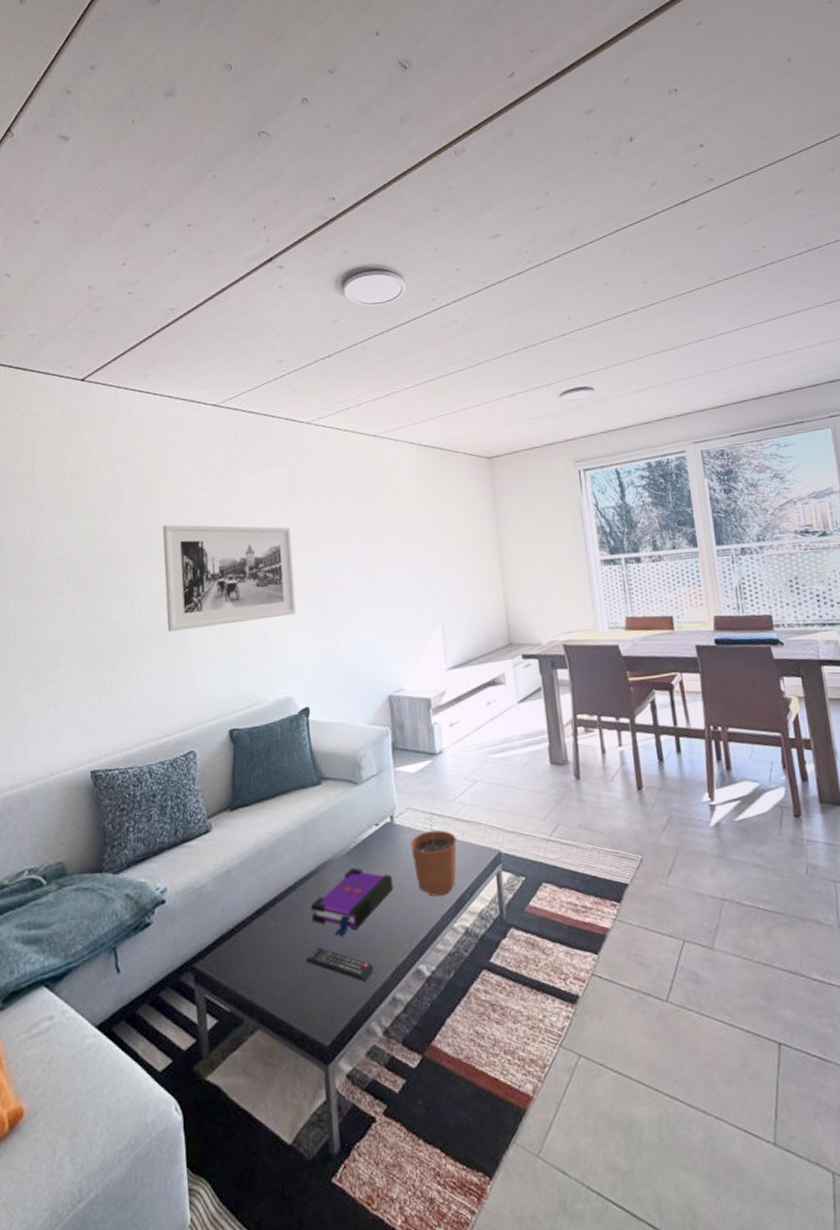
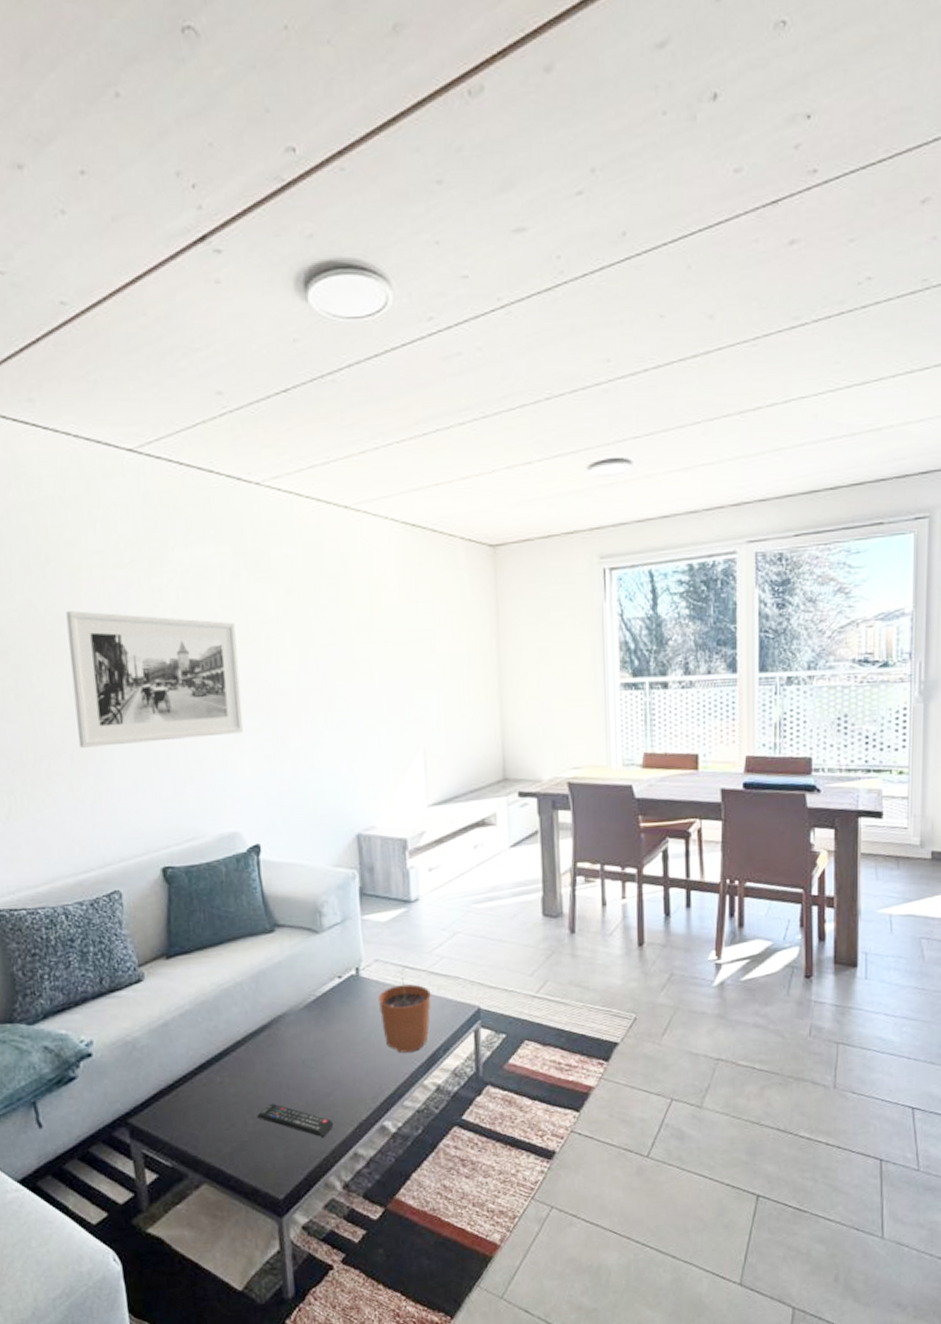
board game: present [310,867,394,936] -> none [262,1022,358,1092]

